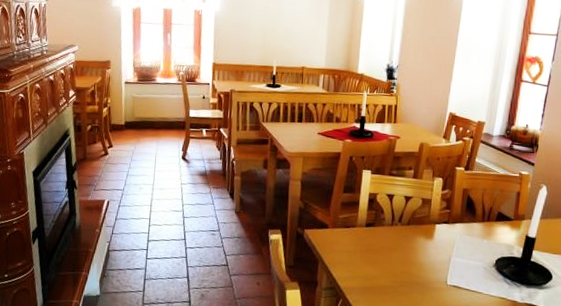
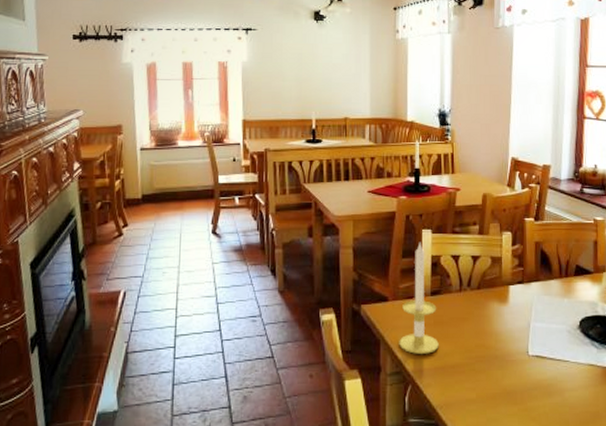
candle: none [334,180,370,275] -> present [399,241,439,354]

